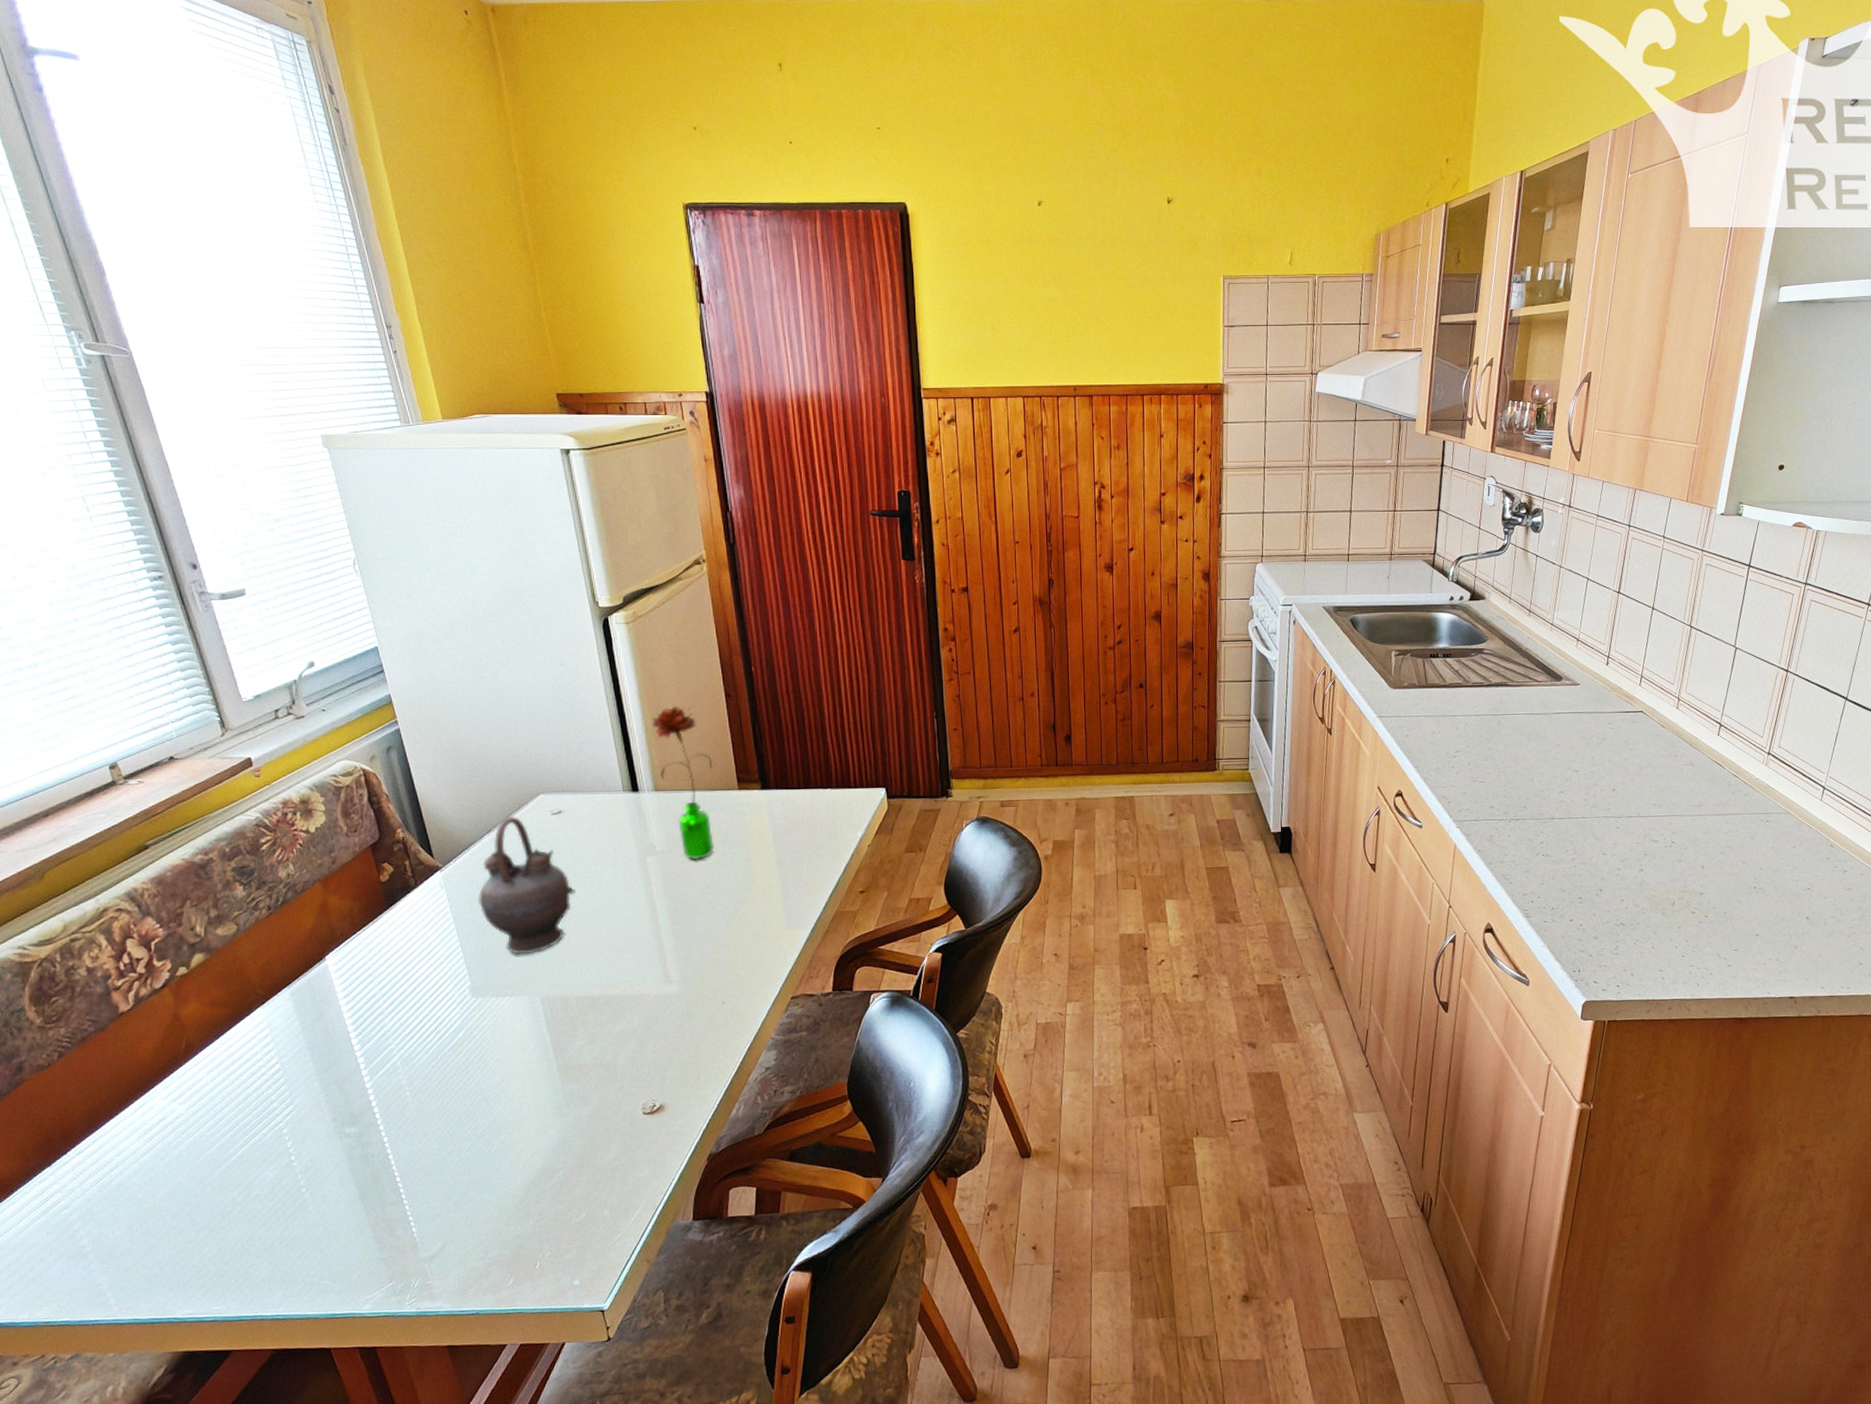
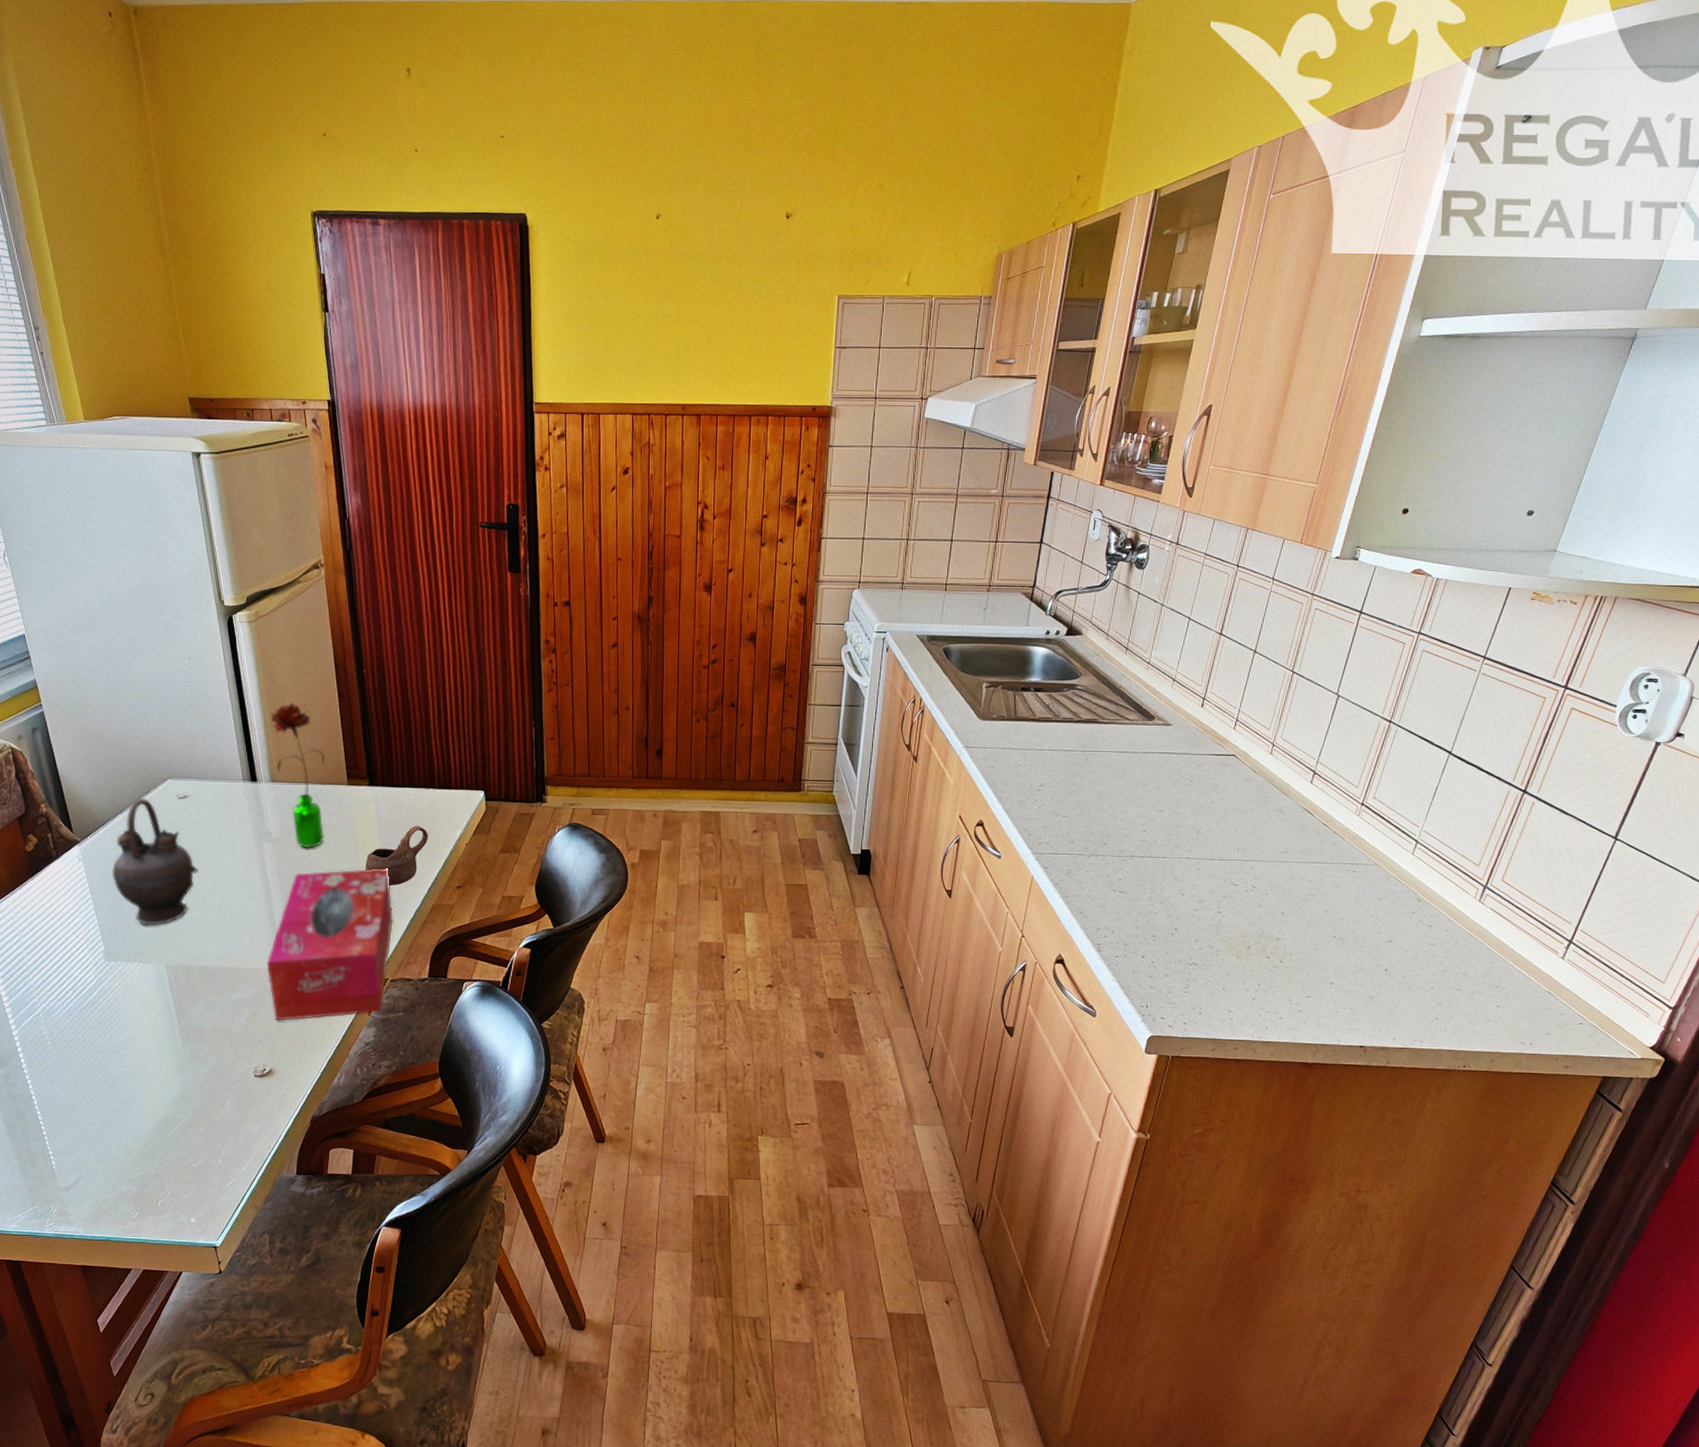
tissue box: none [654,877,792,1051] -> present [266,868,393,1021]
cup: none [760,828,827,895] -> present [365,825,428,886]

